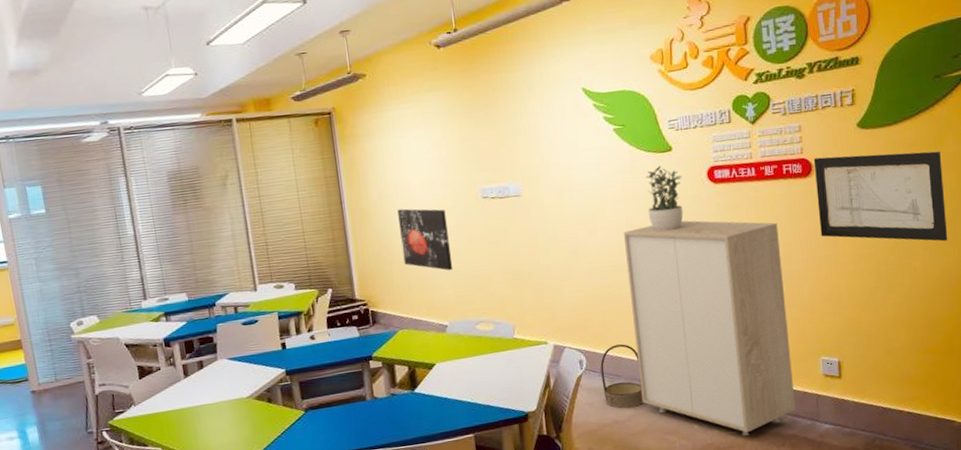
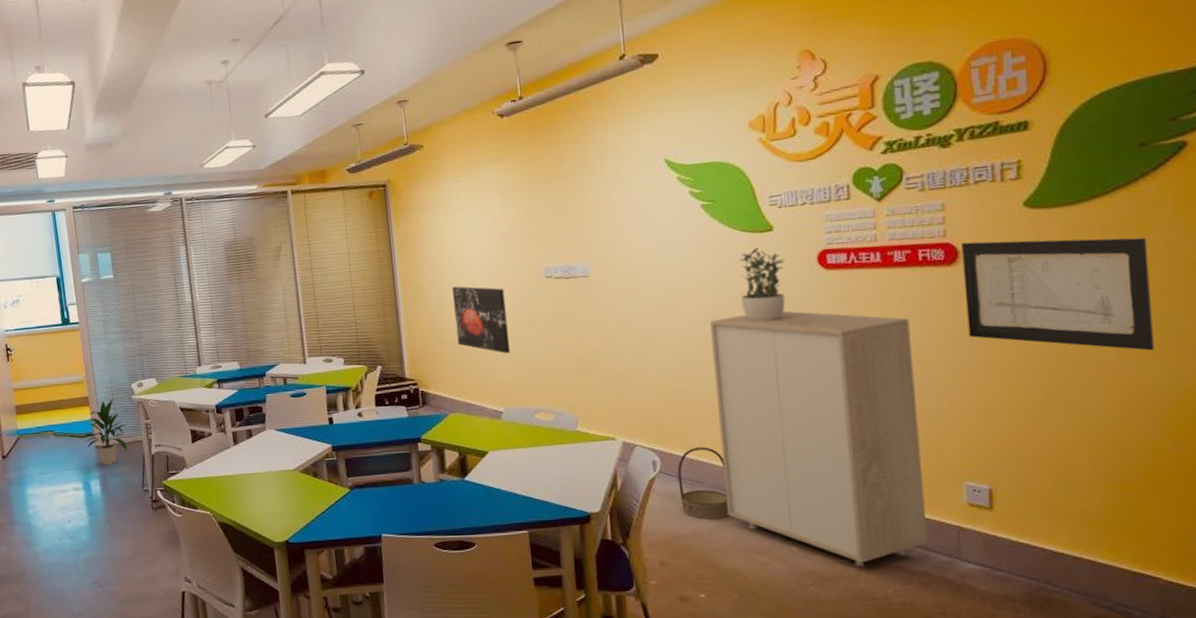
indoor plant: none [14,339,69,410] -> present [81,398,128,465]

